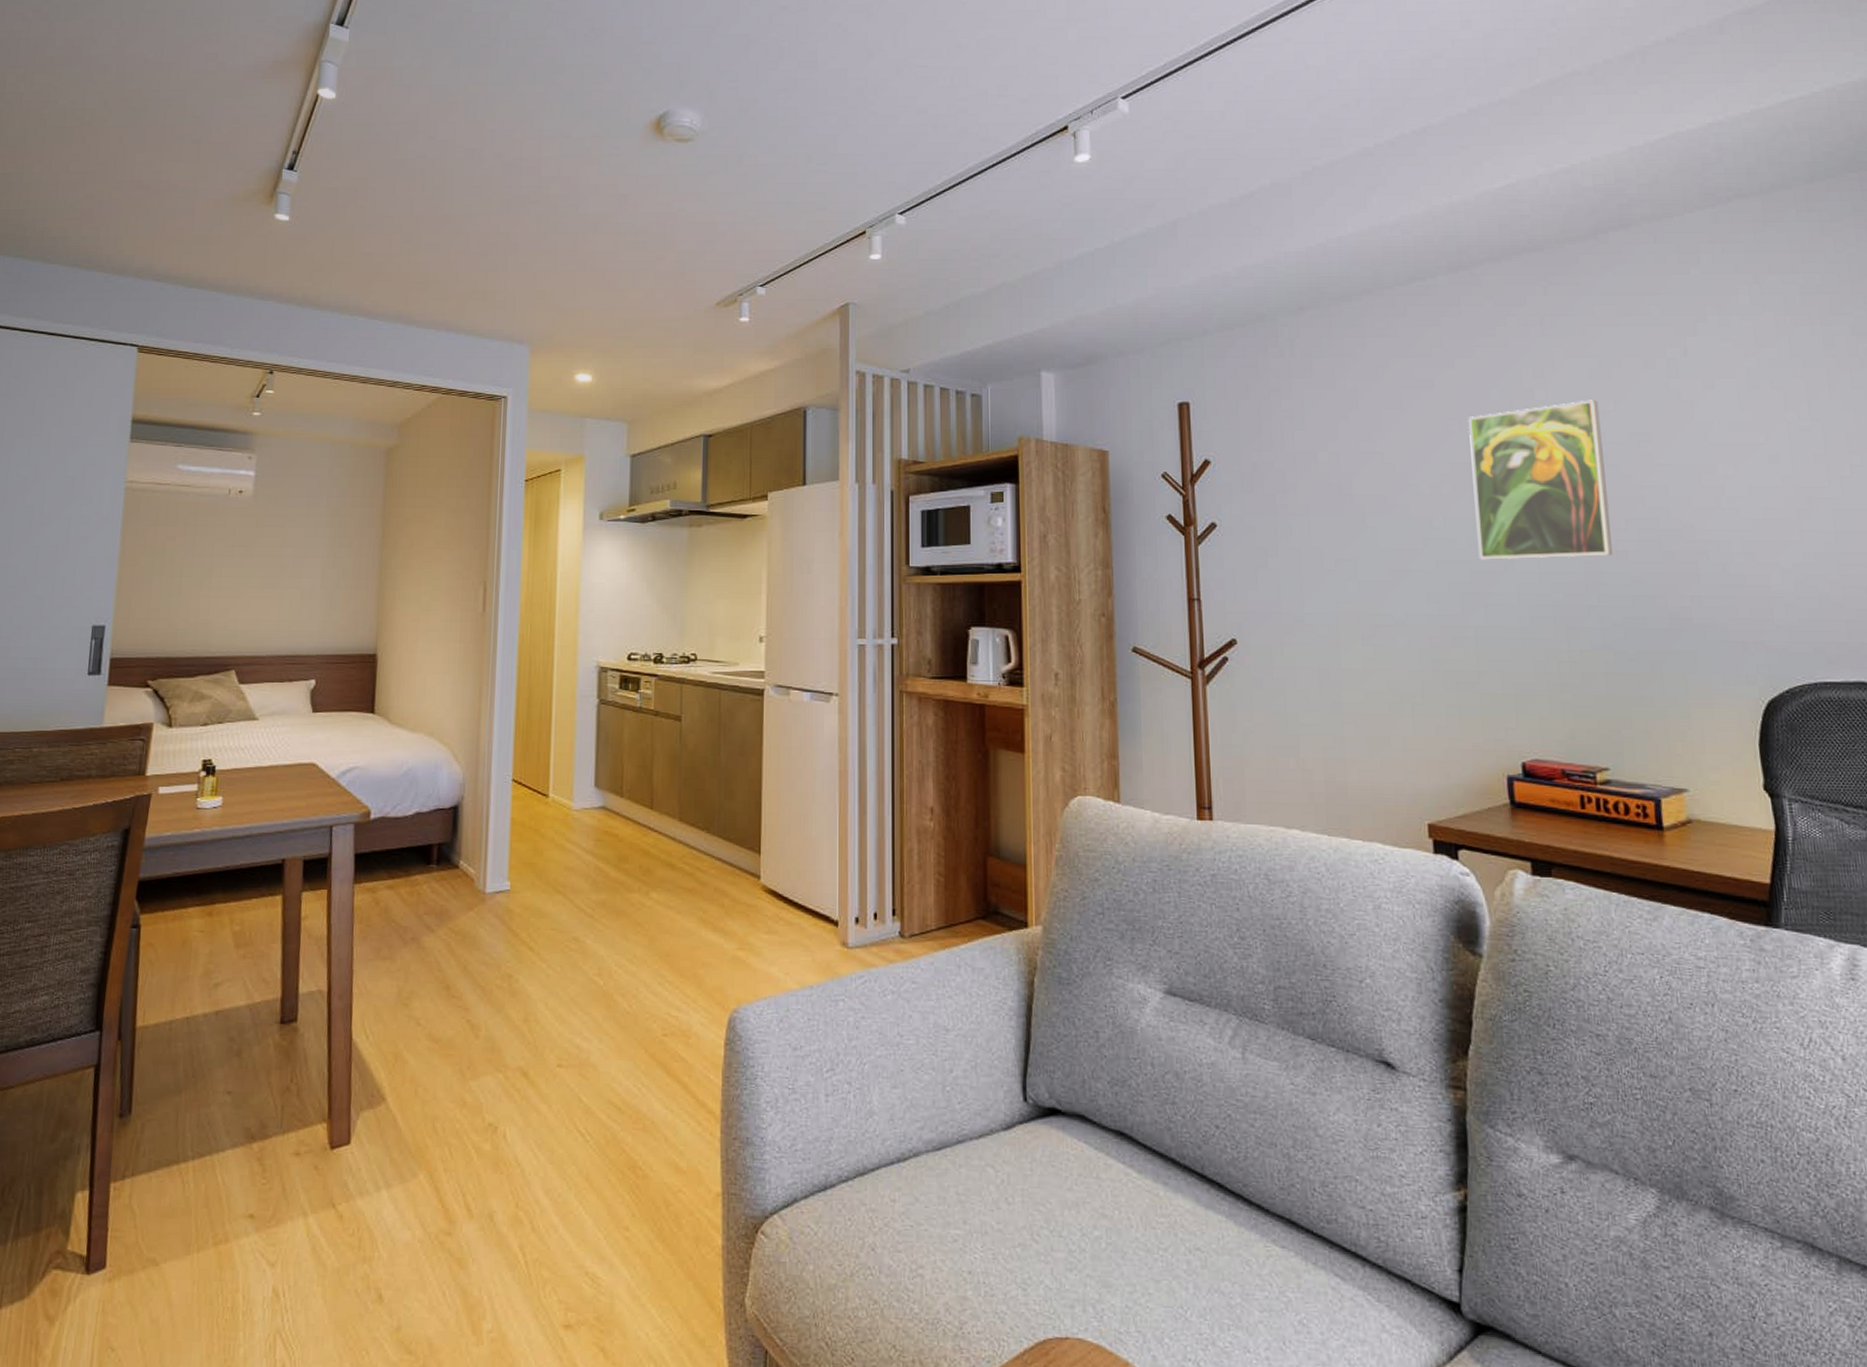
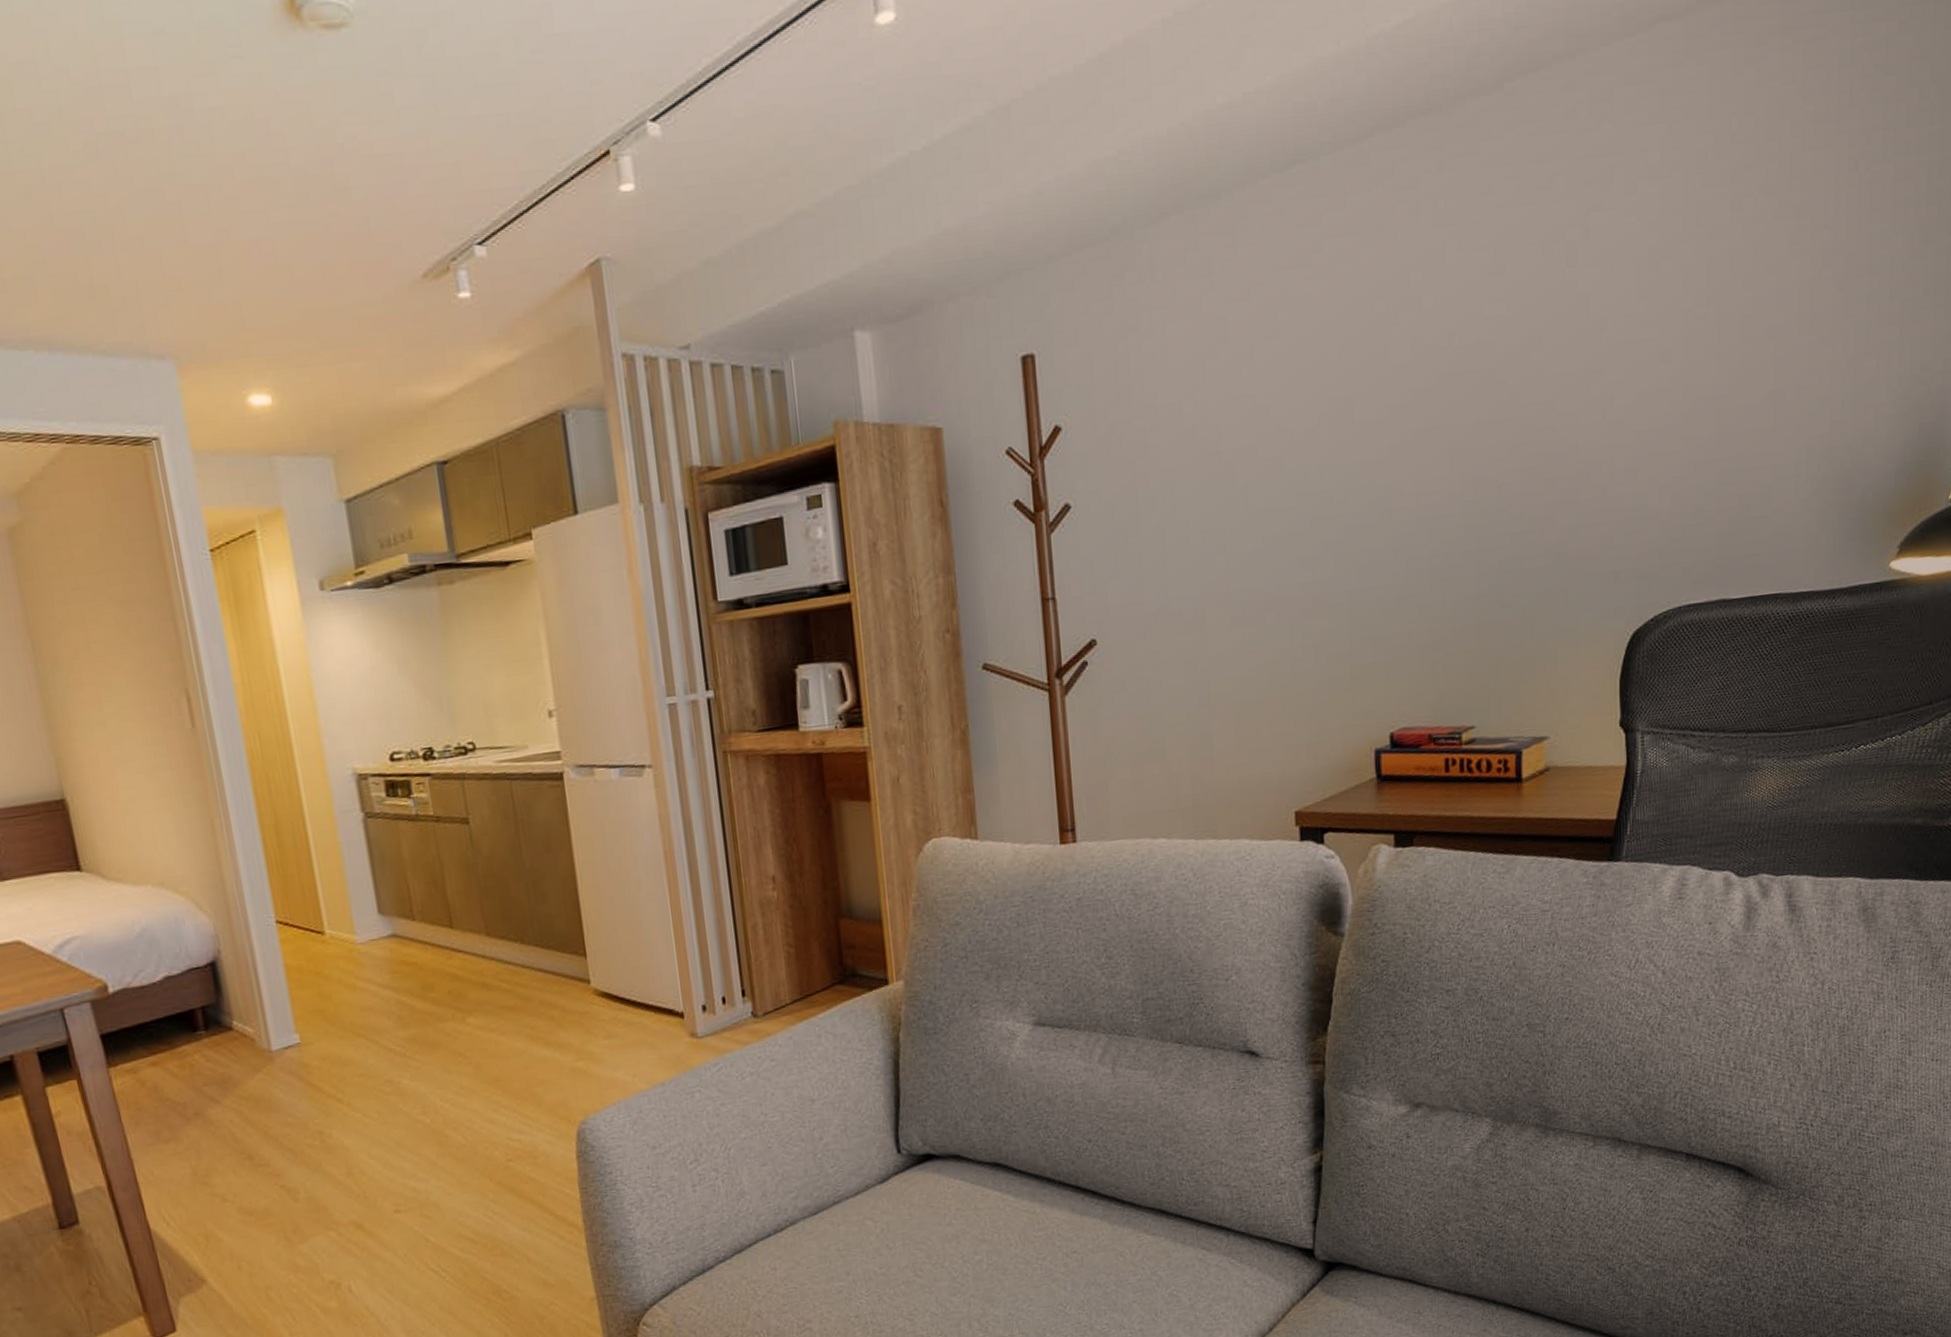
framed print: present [1467,400,1613,560] -> none [1348,303,1494,513]

